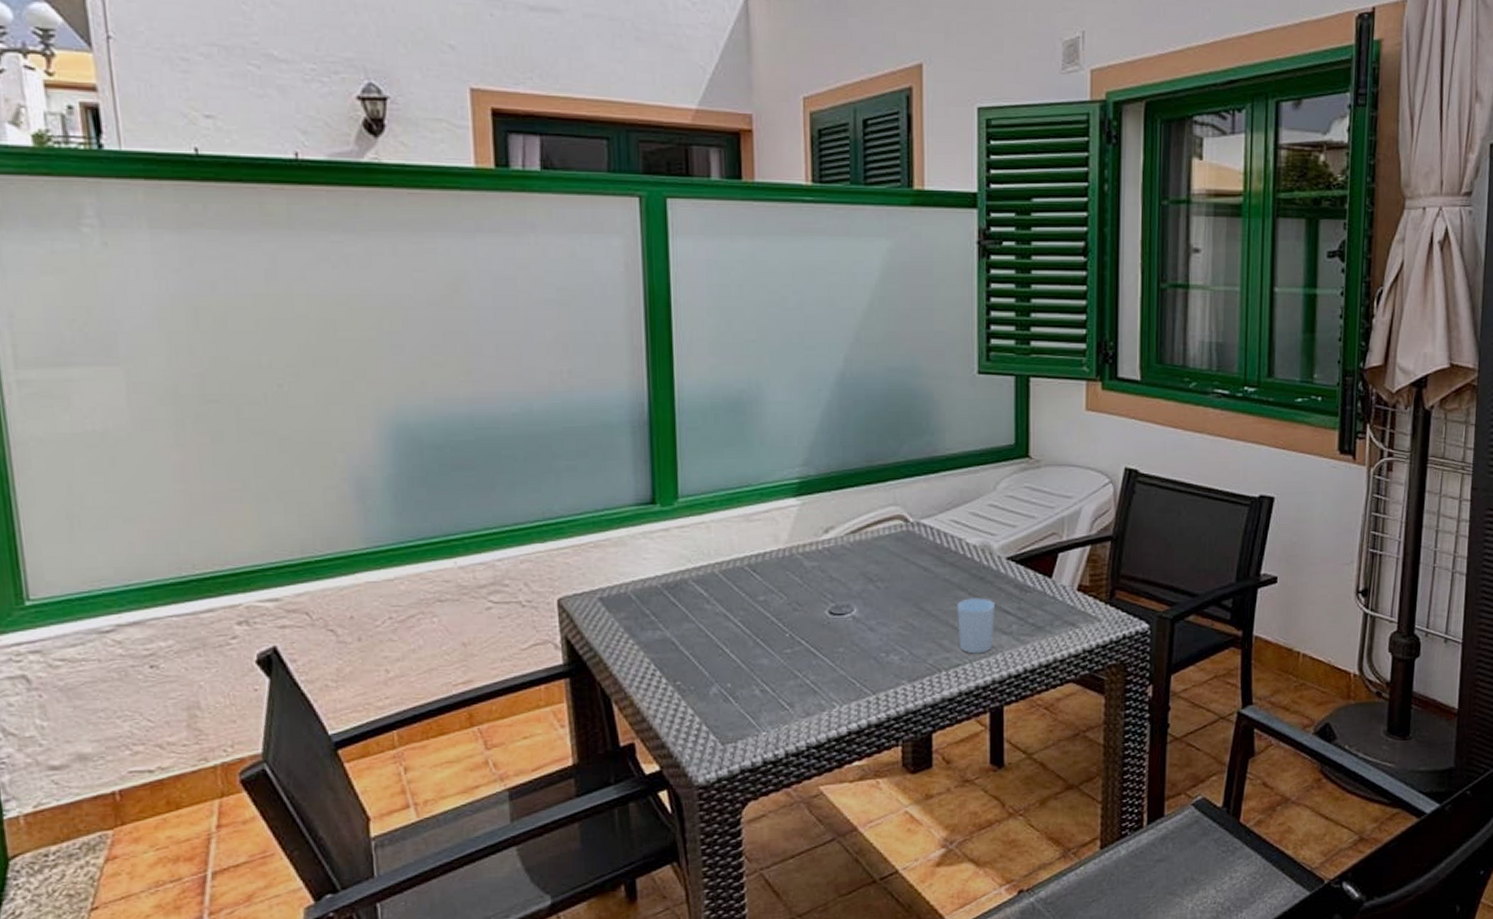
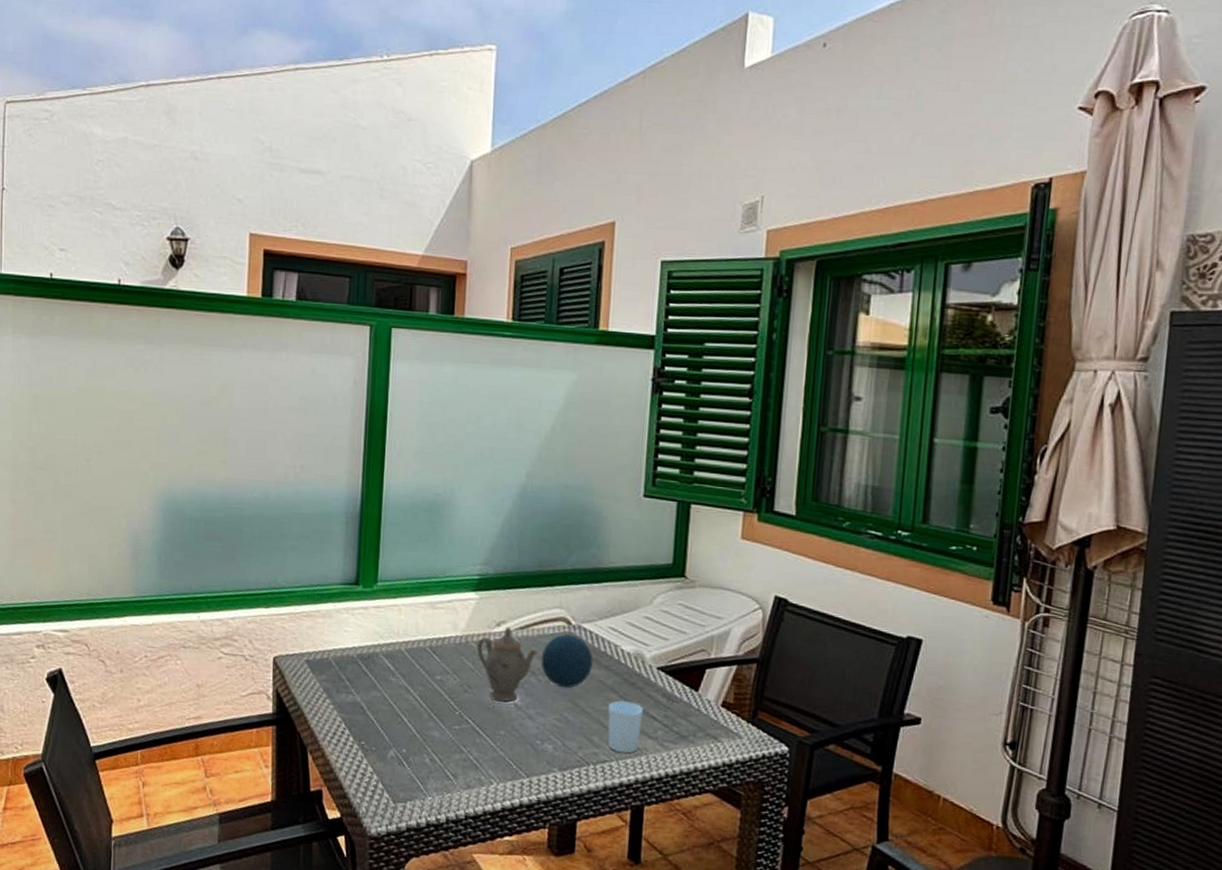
teapot: none [803,533,874,617] -> present [476,627,538,702]
decorative orb: none [878,533,938,592] -> present [541,634,594,689]

